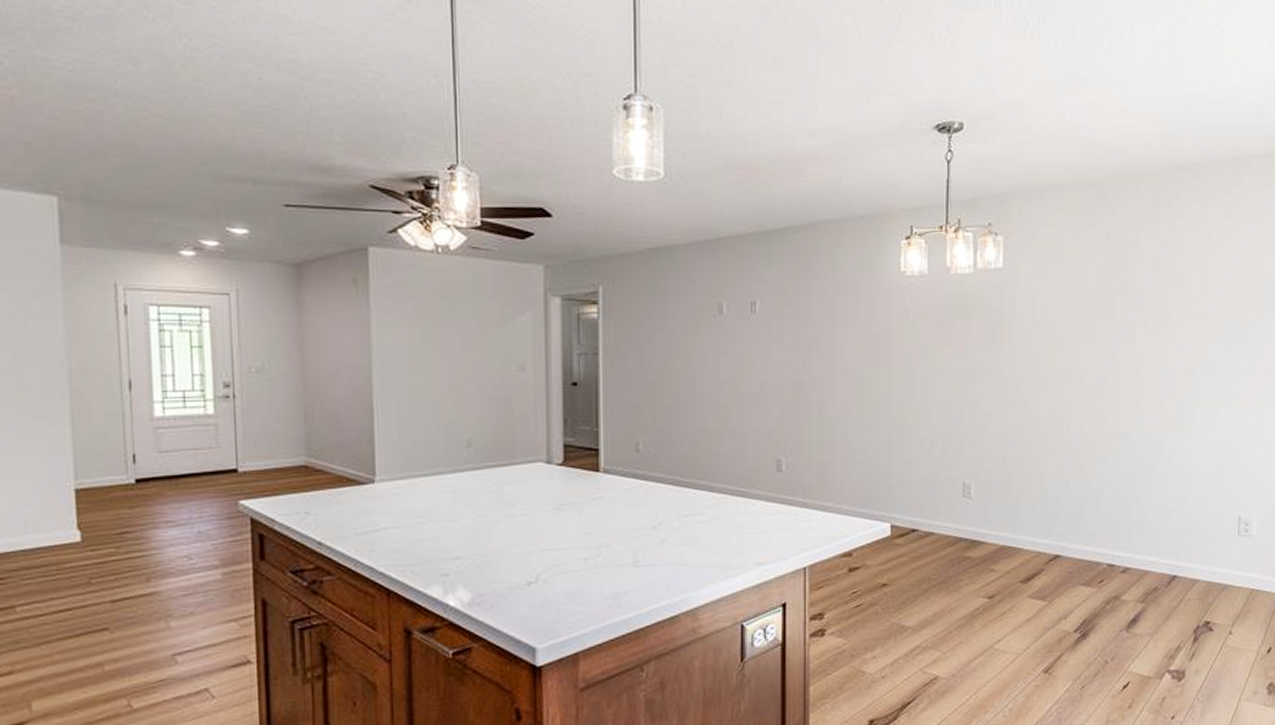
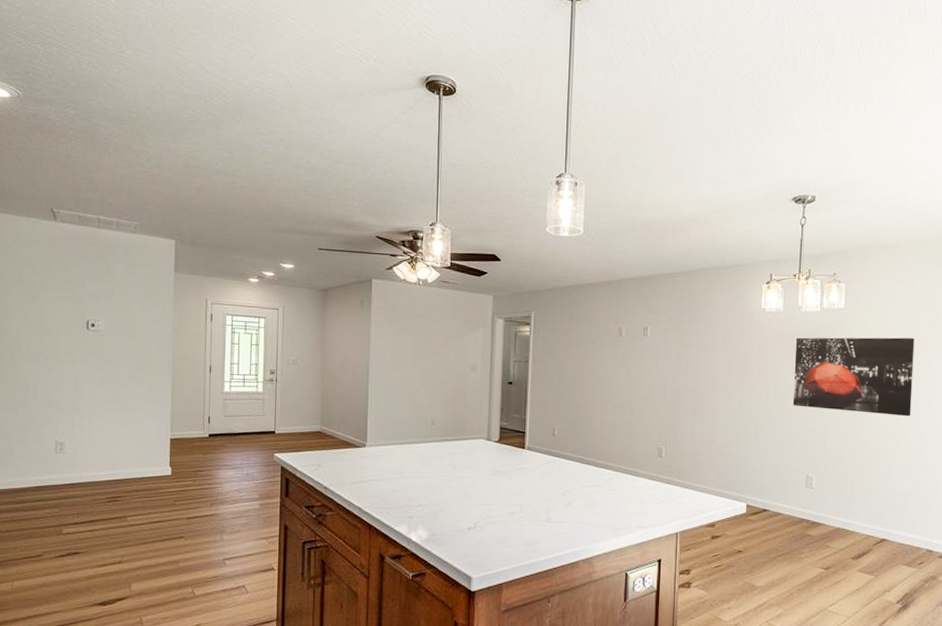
wall art: none [943,303,1088,402] -> present [792,337,915,417]

